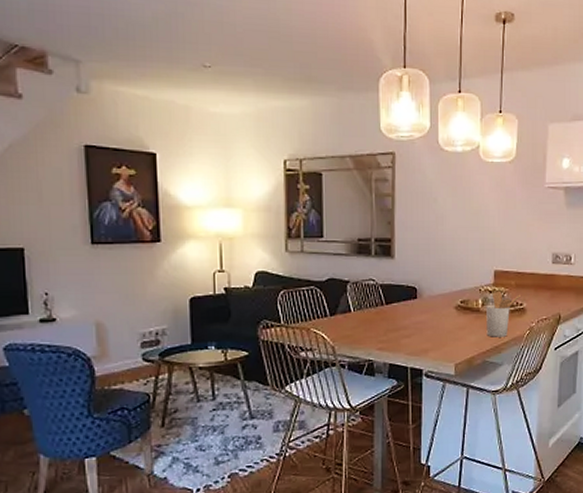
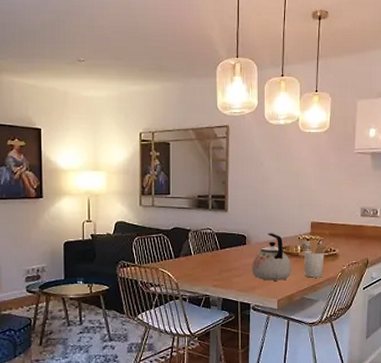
kettle: none [424,284,472,342] -> present [252,233,292,281]

